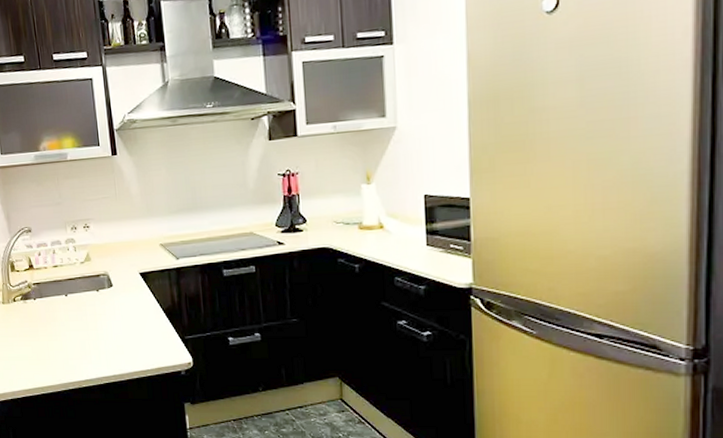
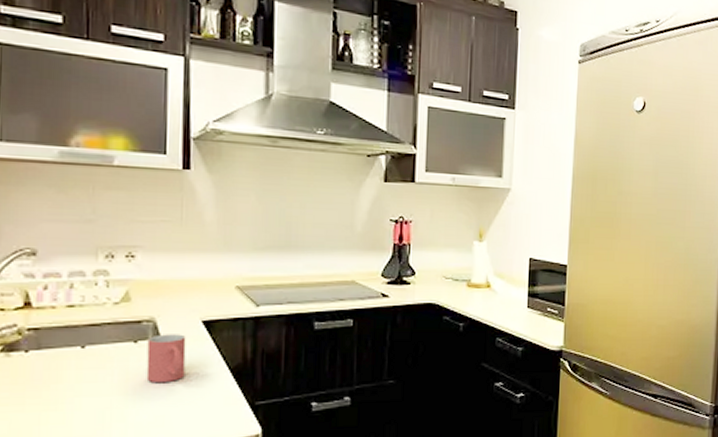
mug: none [105,284,133,322] -> present [146,334,186,384]

